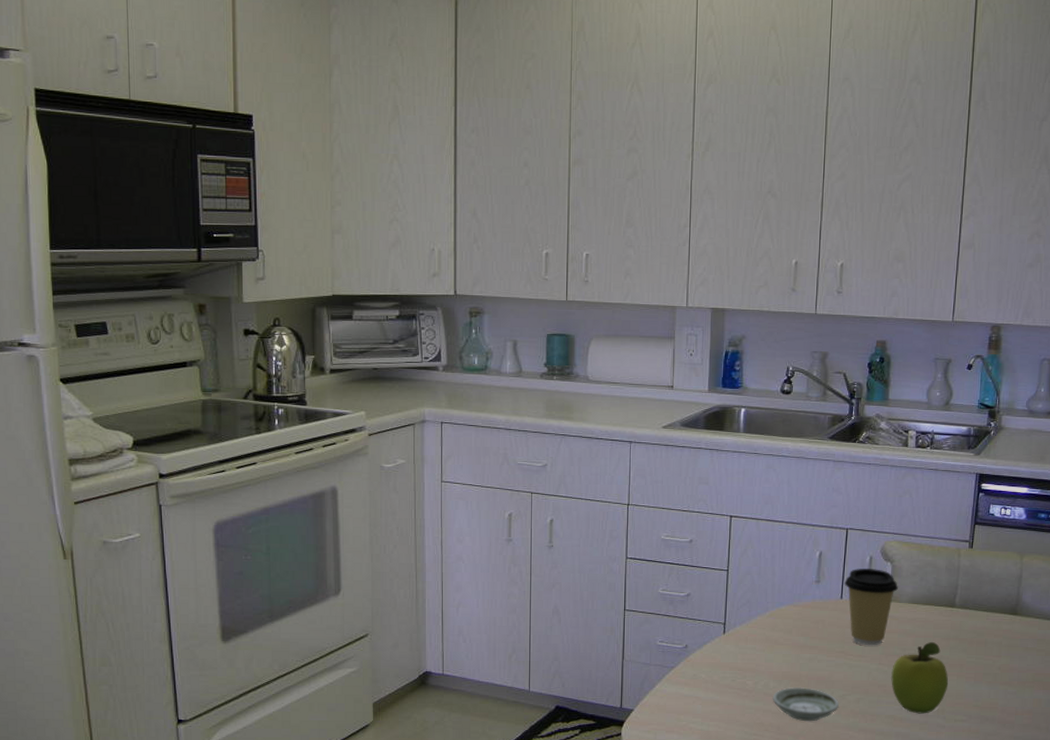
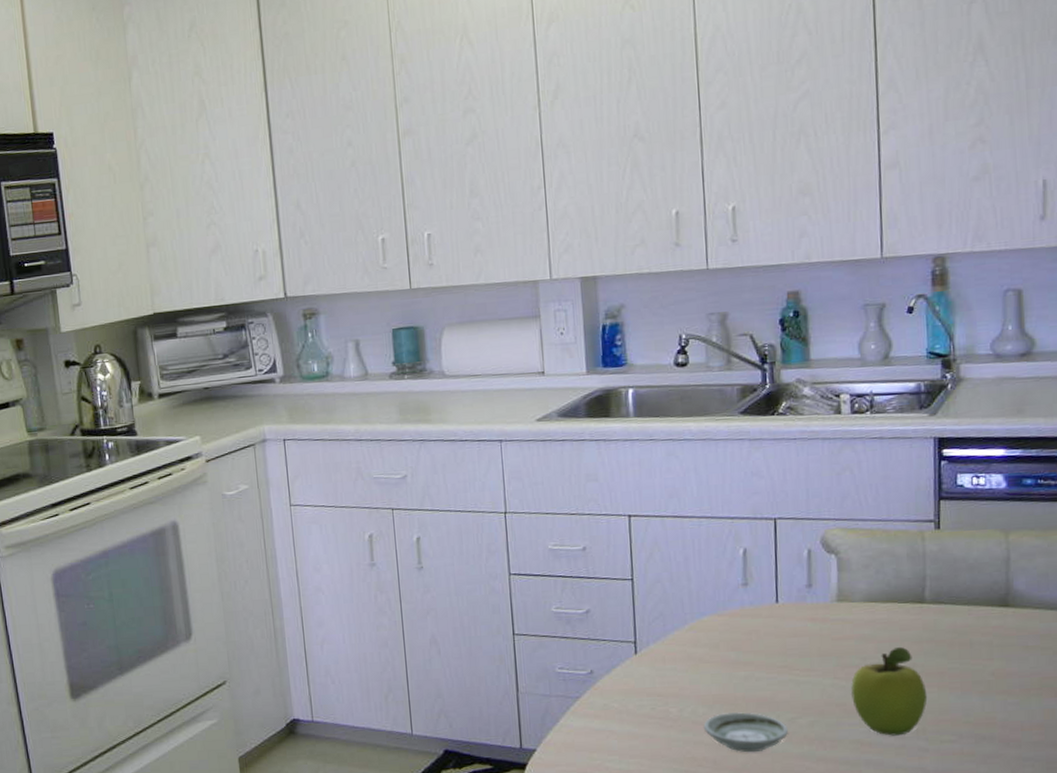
coffee cup: present [844,569,898,646] -> none [778,564,848,657]

